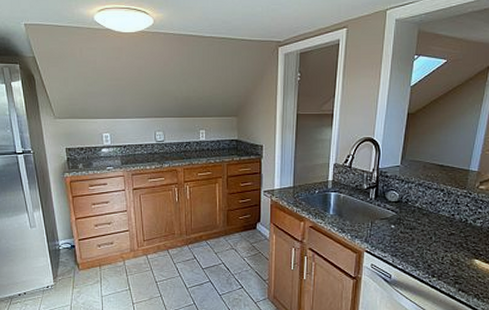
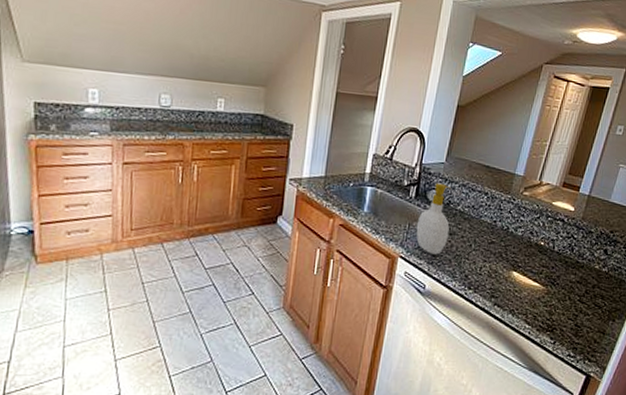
soap bottle: none [378,184,409,248] -> present [416,183,451,255]

